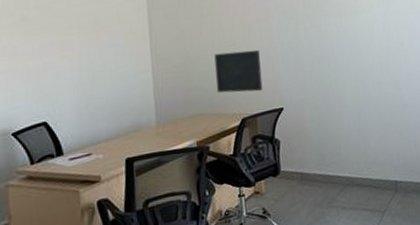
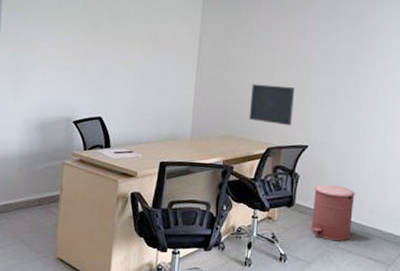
trash can: none [296,142,342,201] -> present [311,184,355,241]

